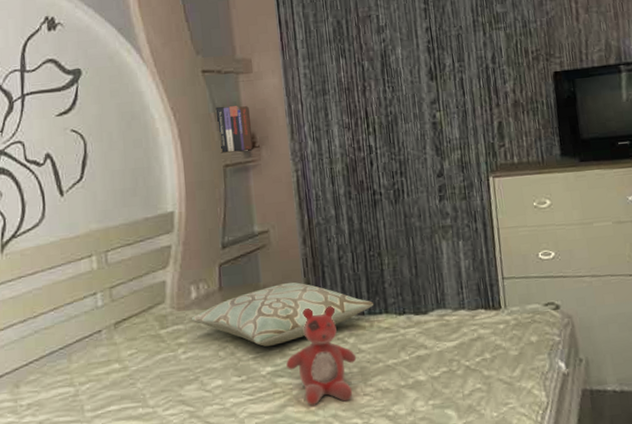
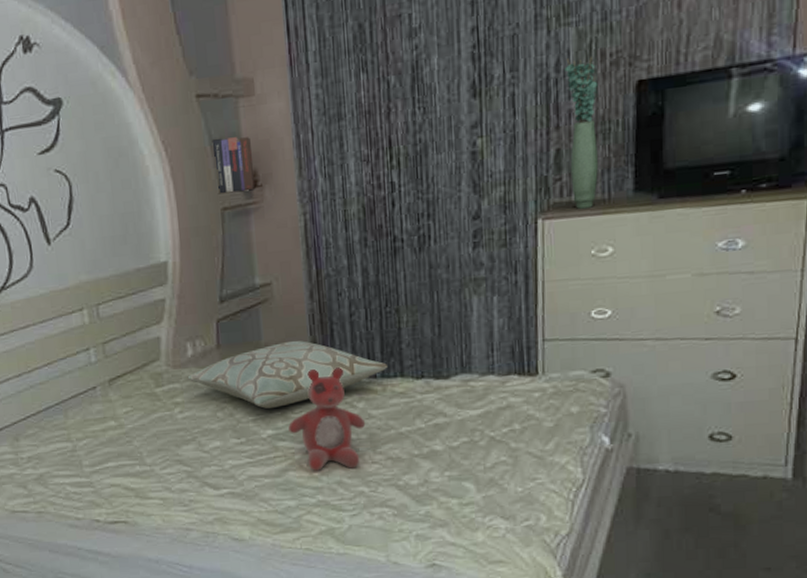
vase: none [499,53,533,170] -> present [565,57,599,210]

